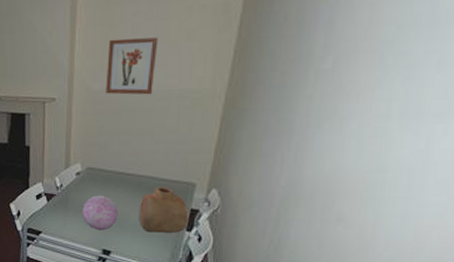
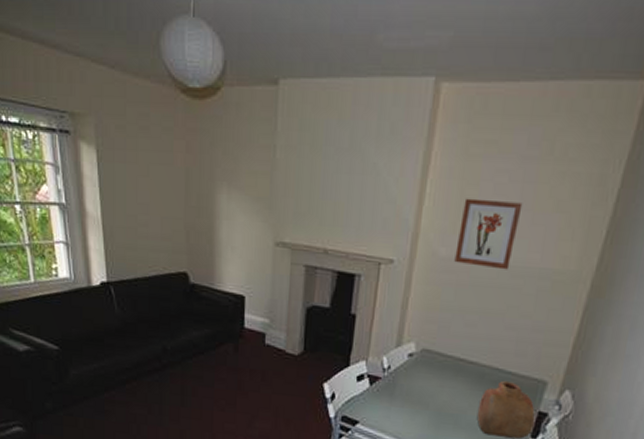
decorative orb: present [82,195,118,230] -> none [410,383,454,427]

